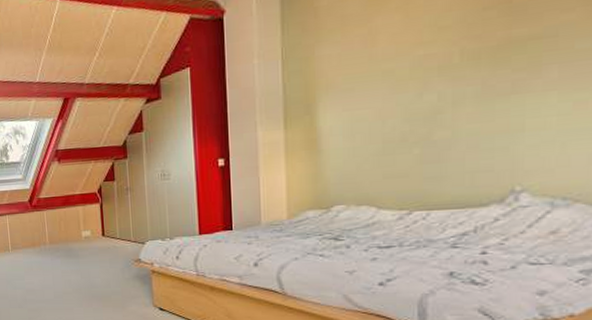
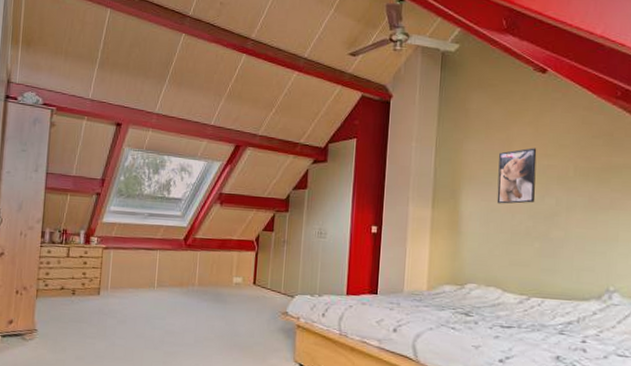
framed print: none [361,37,411,112] -> present [496,148,537,204]

